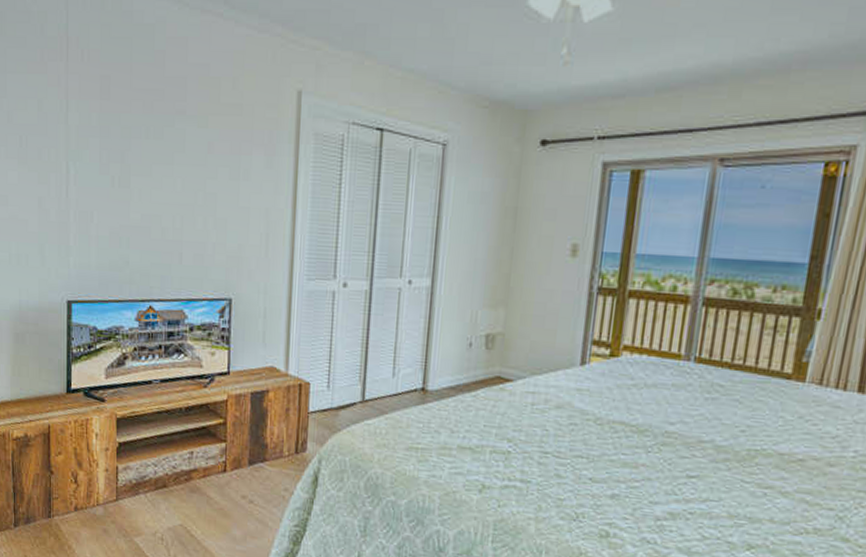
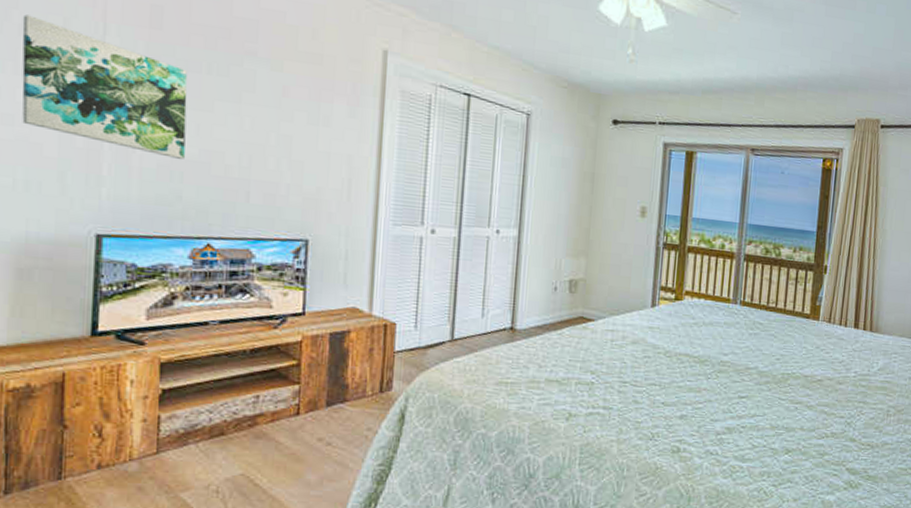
wall art: none [9,102,131,226] -> present [22,14,187,160]

